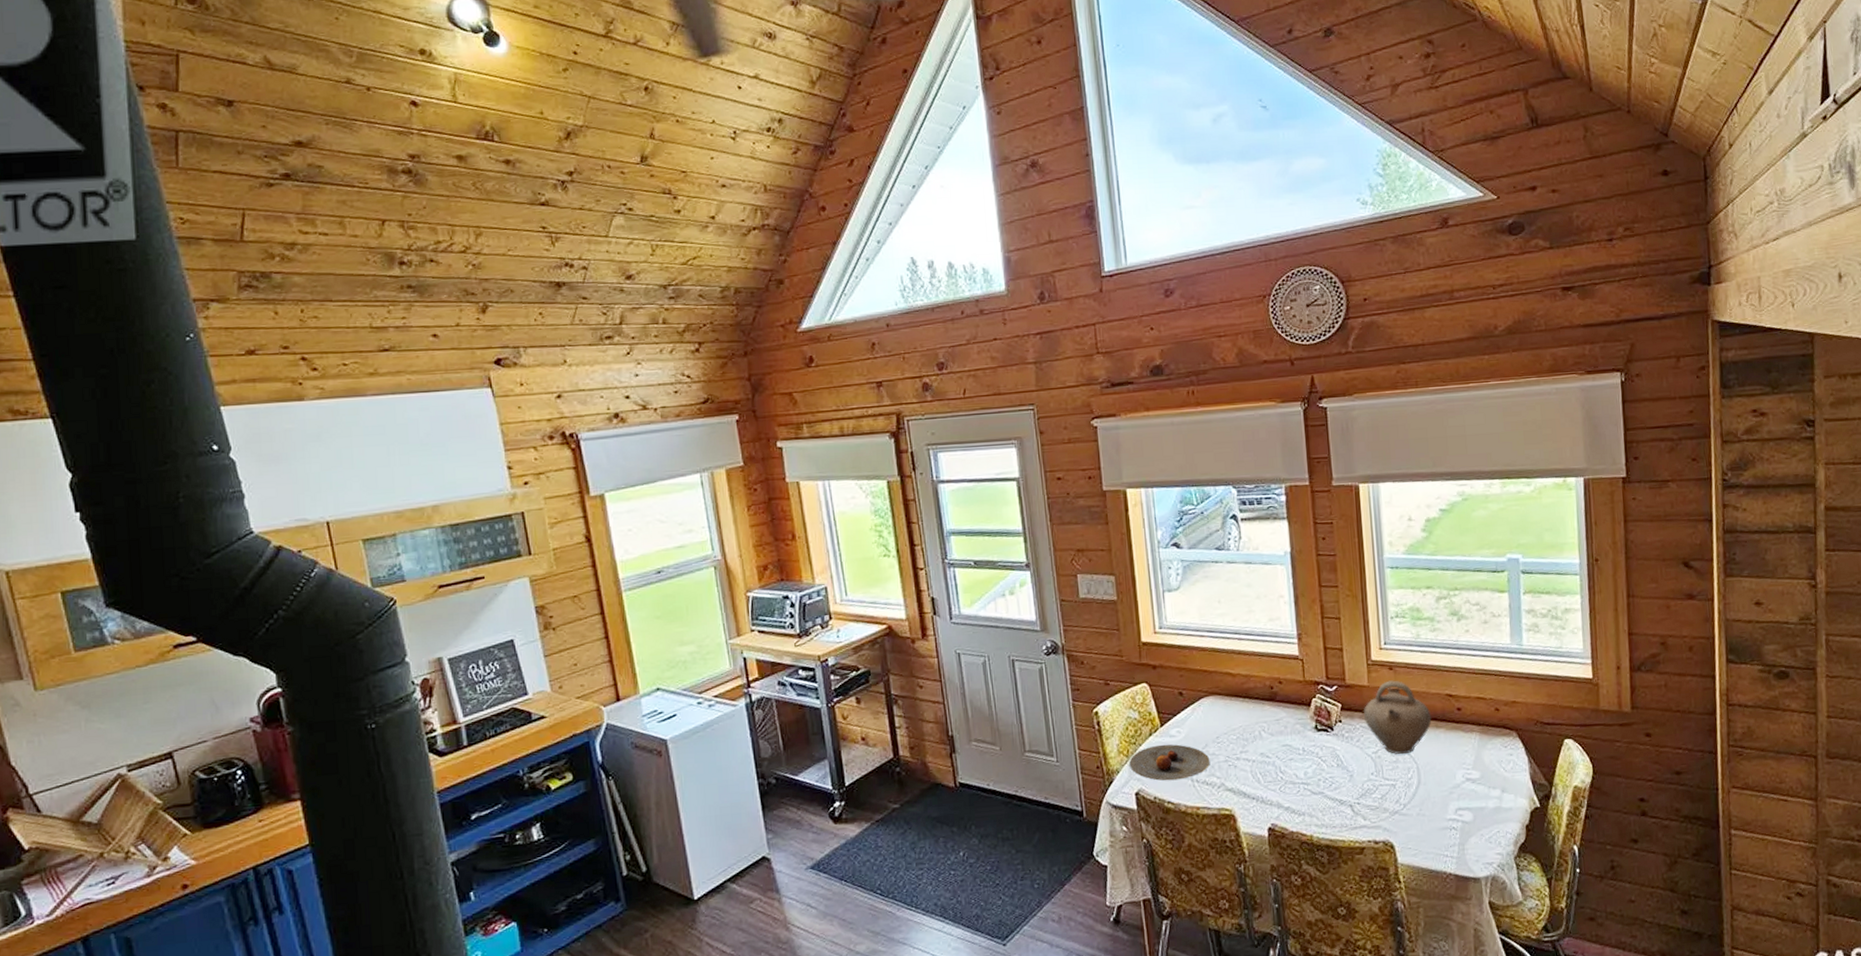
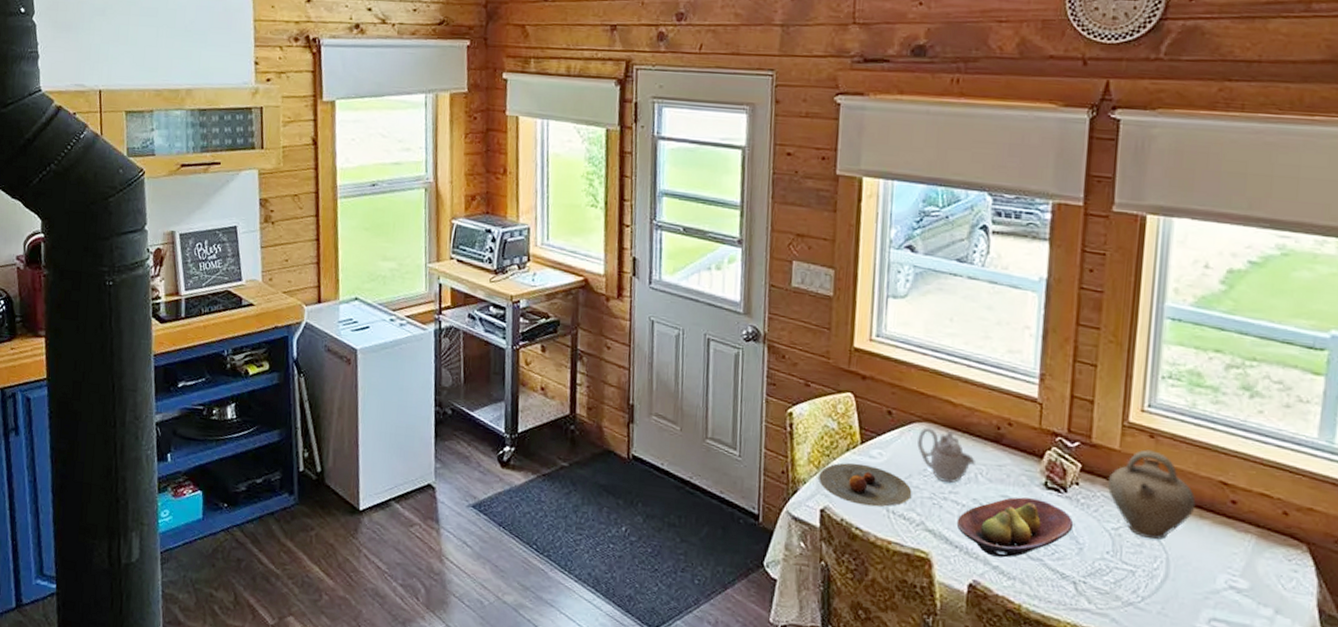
teapot: none [1208,698,1258,744] -> present [917,427,975,483]
fruit bowl: none [1250,741,1343,800] -> present [956,497,1074,558]

